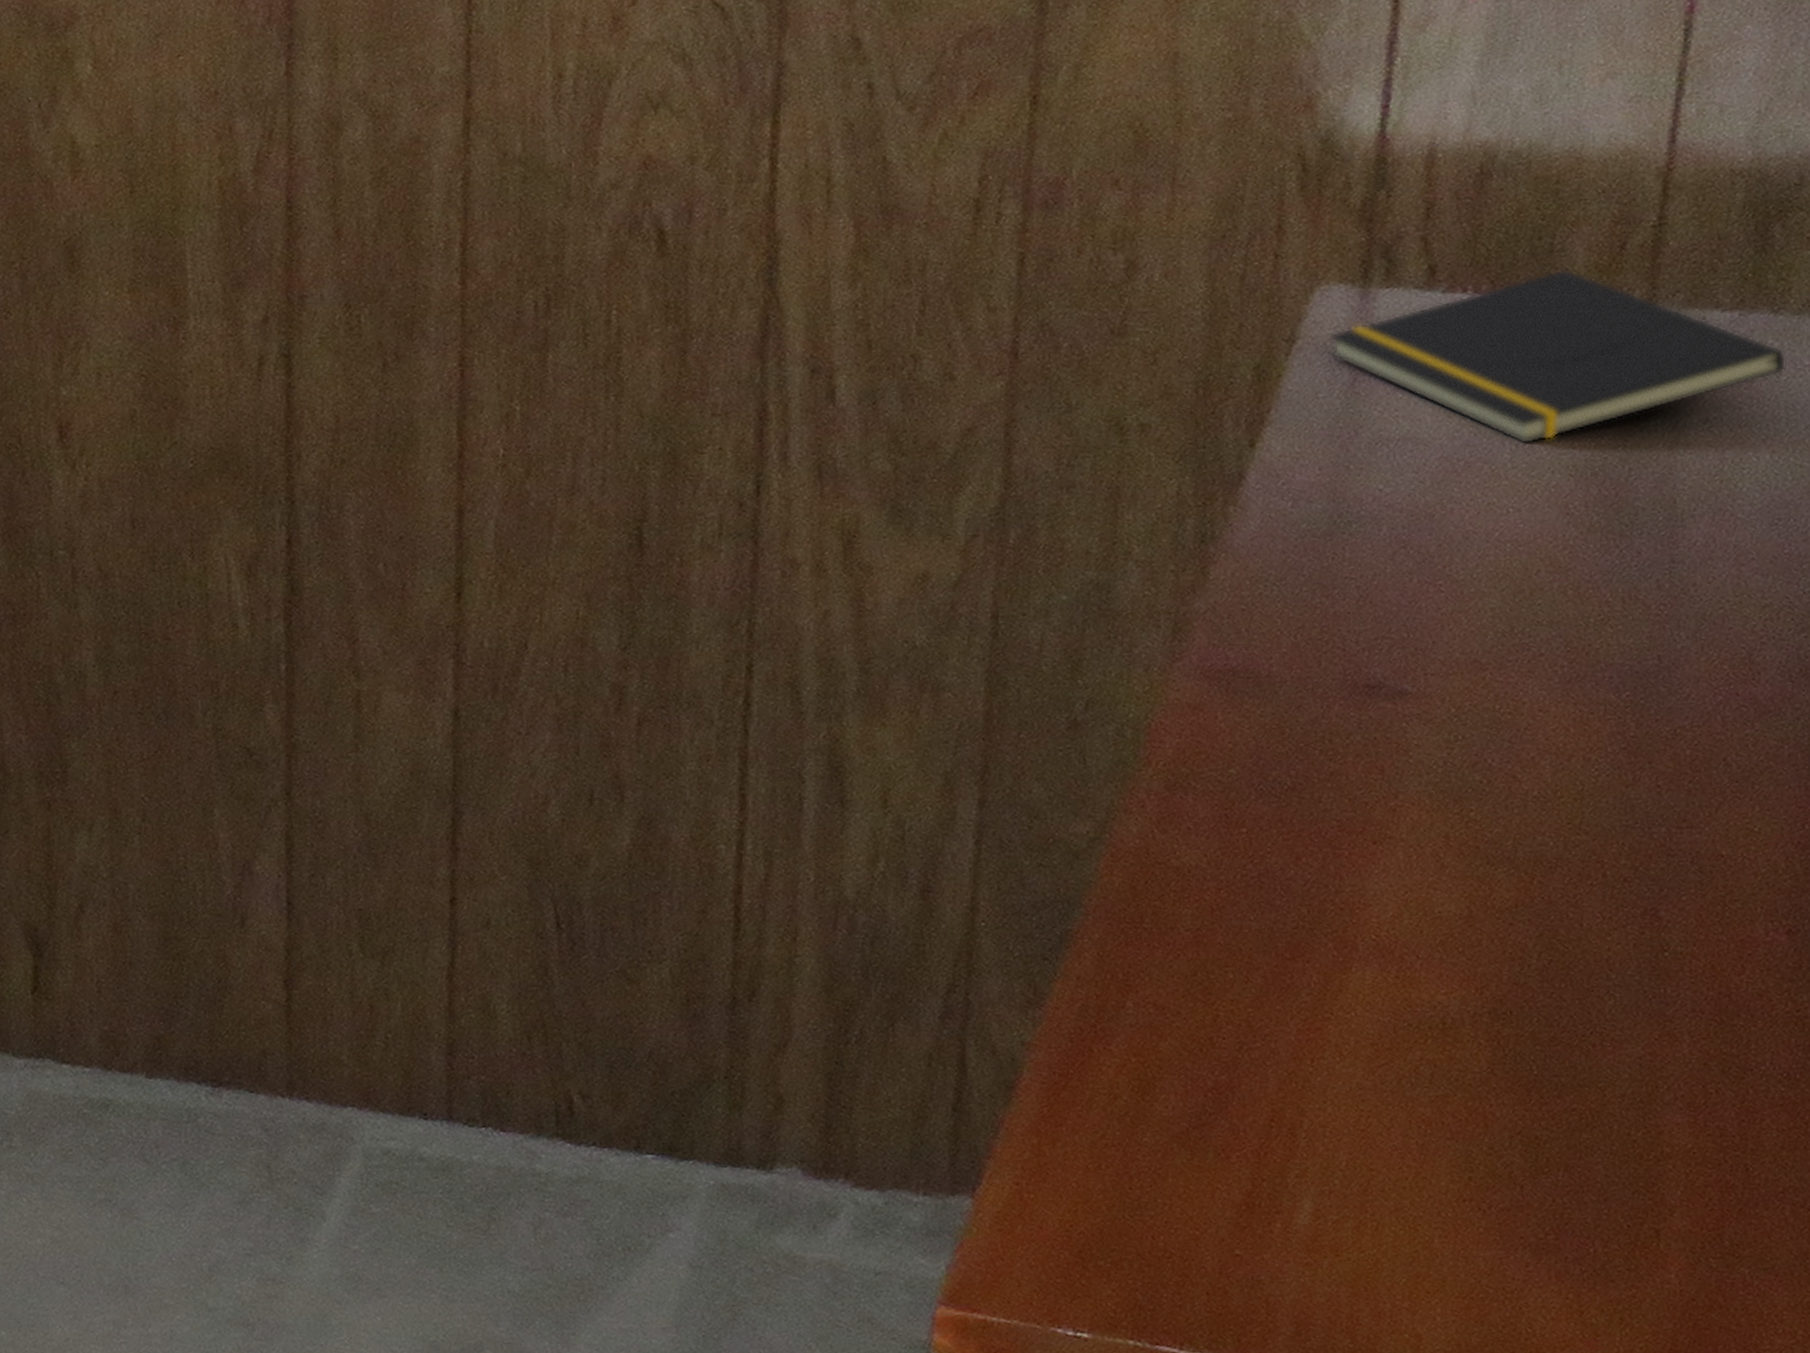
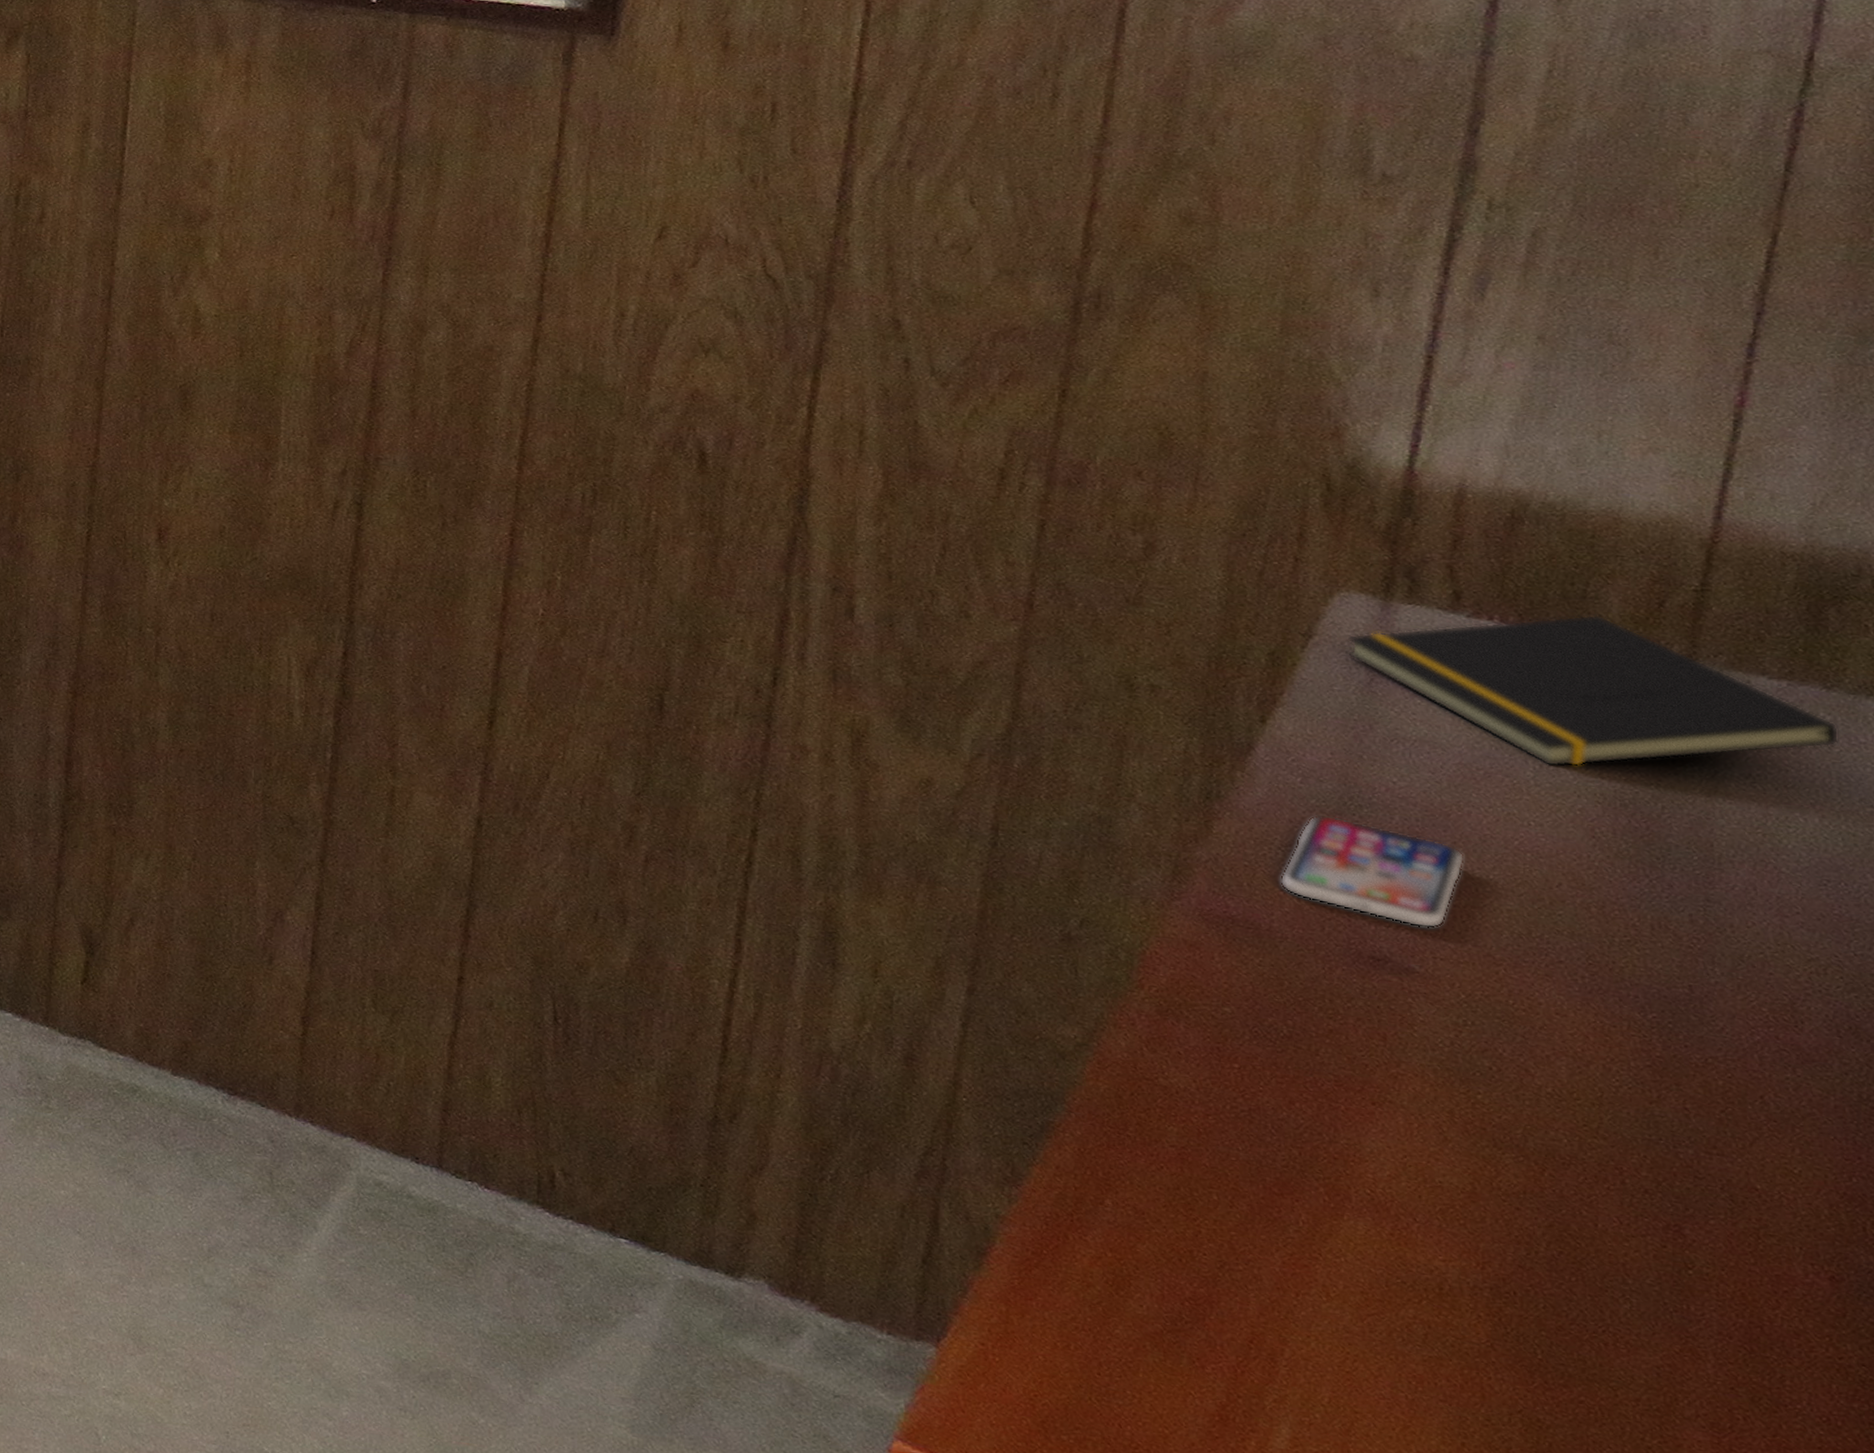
smartphone: none [1276,538,1450,645] -> present [1280,814,1465,929]

